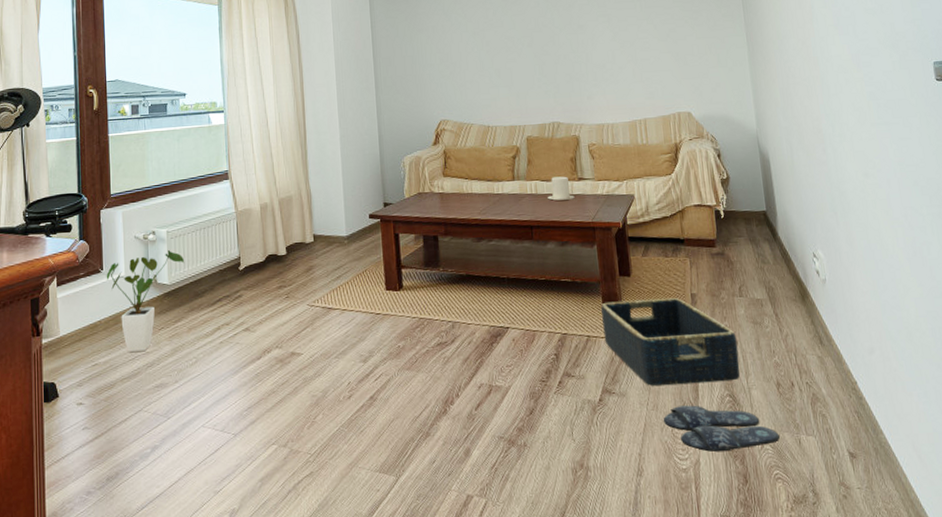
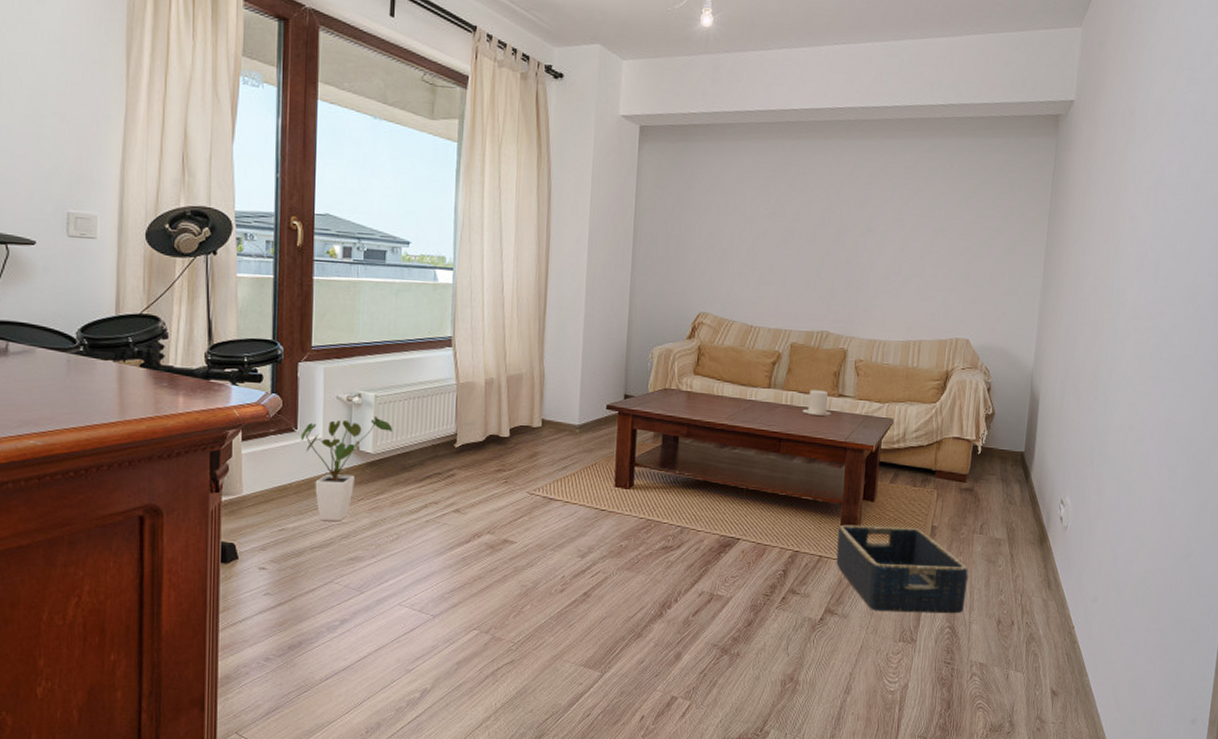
slippers: present [664,405,780,452] -> none [881,632,990,678]

